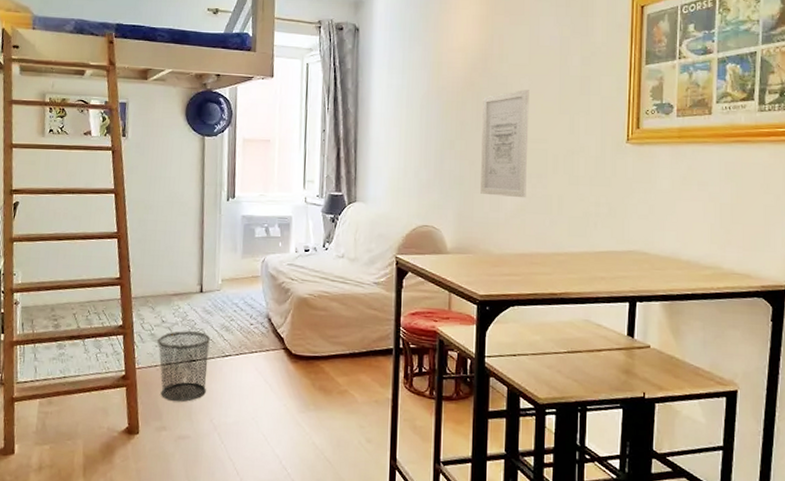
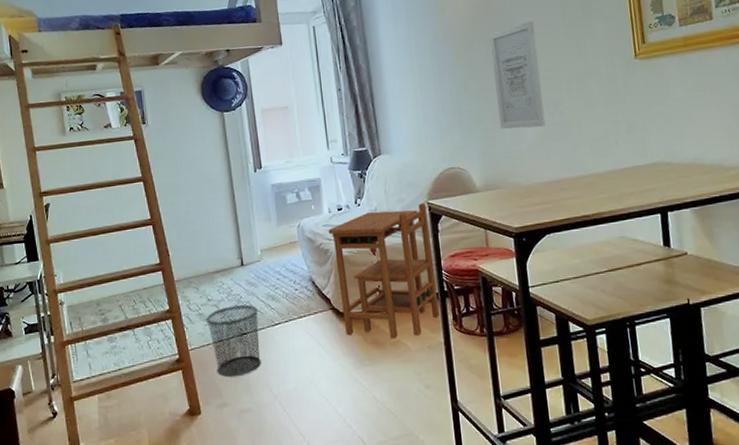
side table: none [292,256,394,389] -> present [328,203,439,339]

